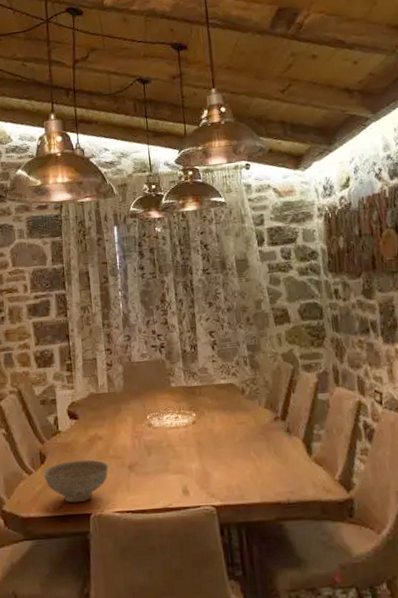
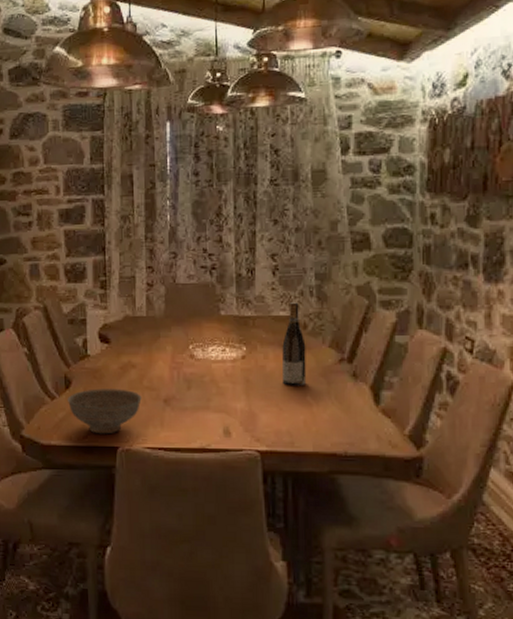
wine bottle: none [225,371,249,445] -> present [282,302,307,386]

